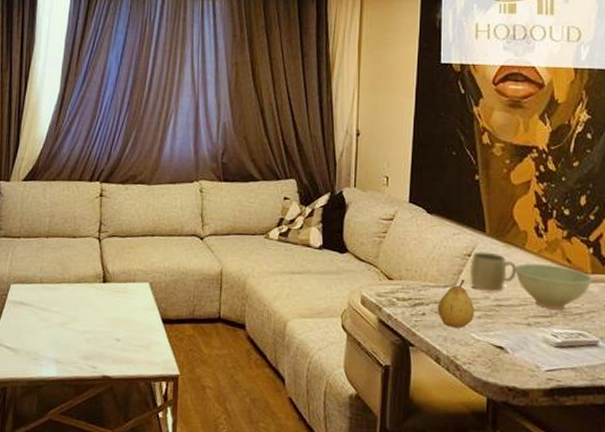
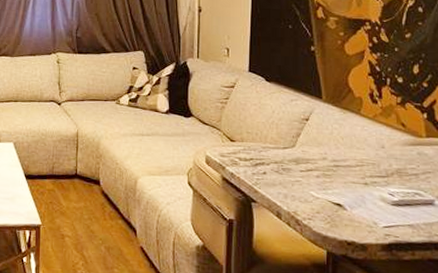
fruit: present [437,279,474,328] -> none [277,141,312,186]
mug: present [469,252,517,294] -> none [307,116,353,155]
bowl: present [515,263,592,310] -> none [351,127,427,171]

